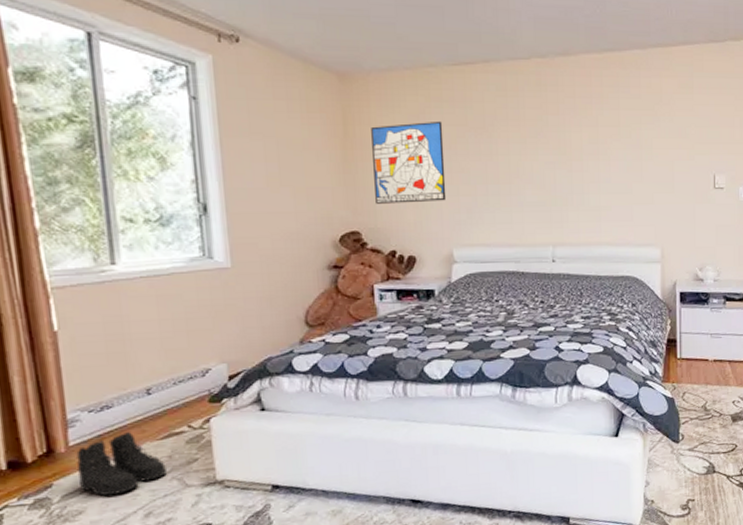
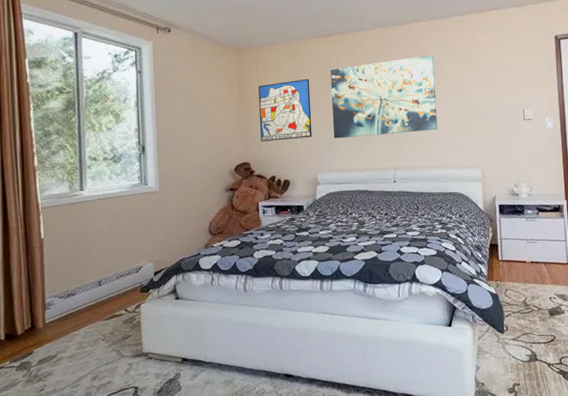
boots: present [76,431,167,497] -> none [50,313,109,363]
wall art: none [470,99,609,204] -> present [330,55,437,139]

